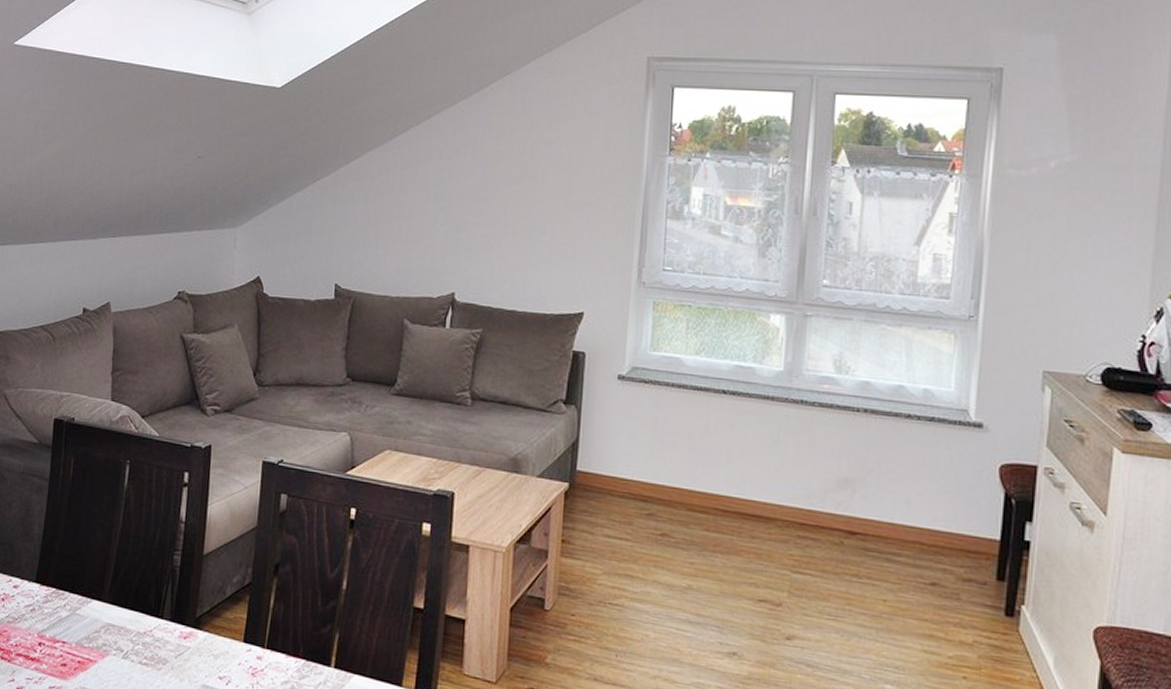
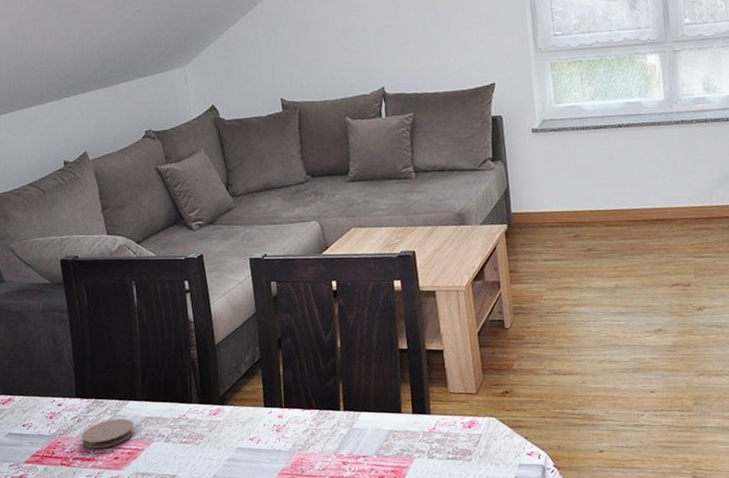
coaster: none [30,616,92,650] -> present [81,418,134,449]

